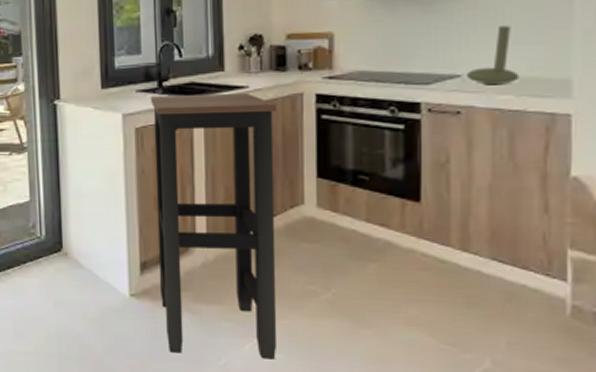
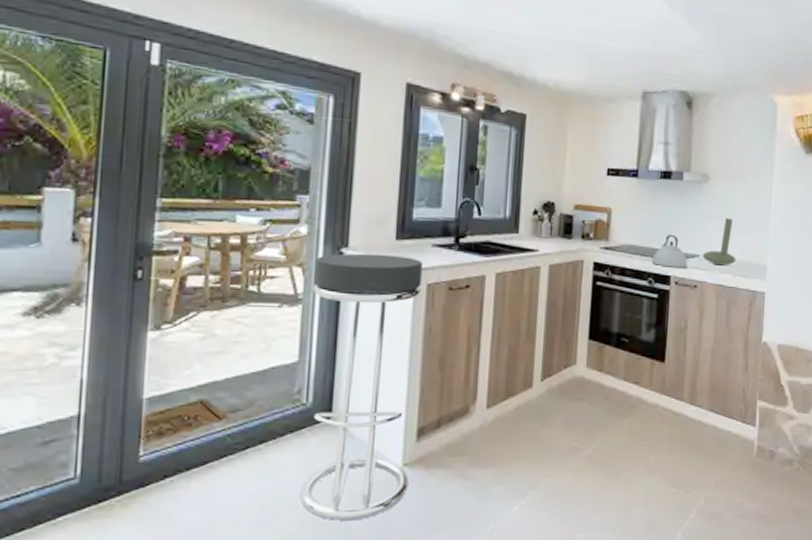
bar stool: none [34,103,137,340] -> present [300,253,423,521]
bar stool: present [151,93,277,360] -> none [435,252,561,524]
kettle: none [393,53,444,93] -> present [652,234,688,268]

